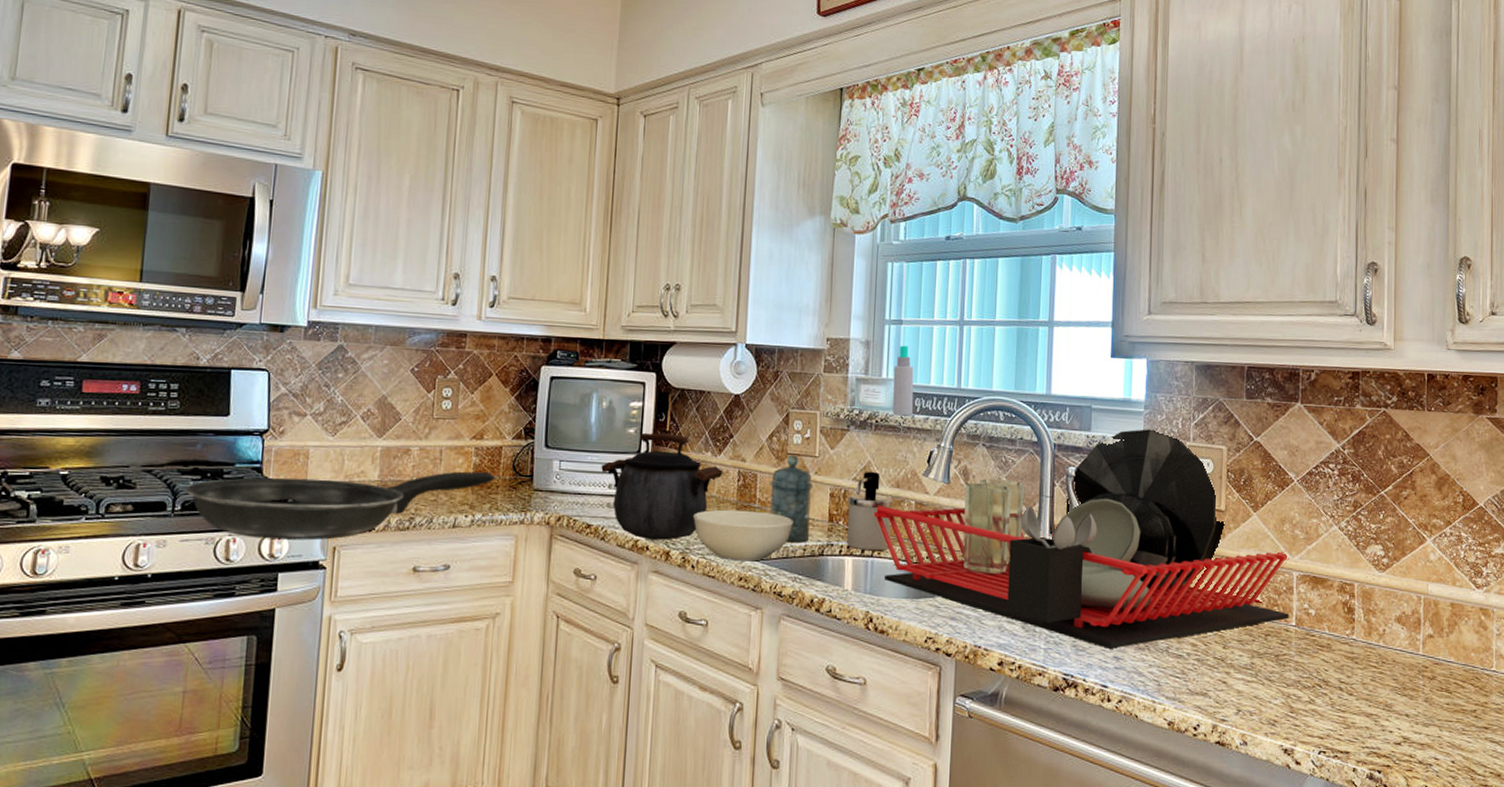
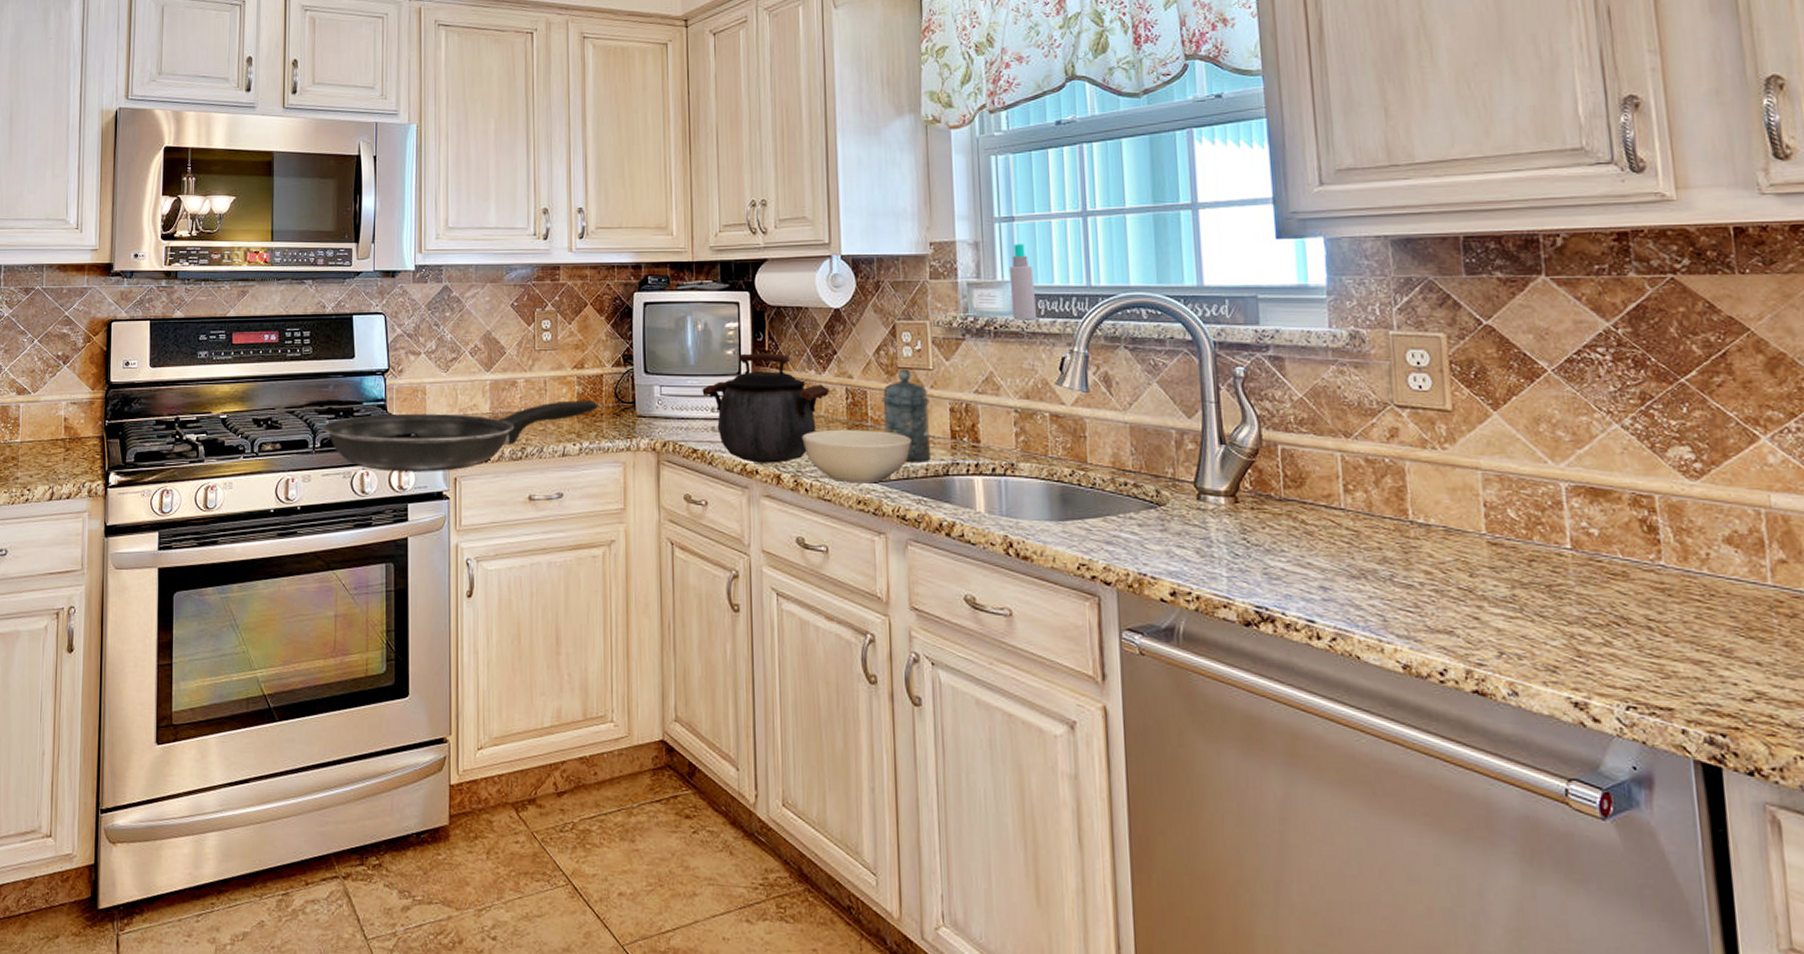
soap dispenser: present [847,471,894,551] -> none [970,382,1025,469]
dish rack: present [873,429,1289,649] -> none [1002,318,1561,577]

